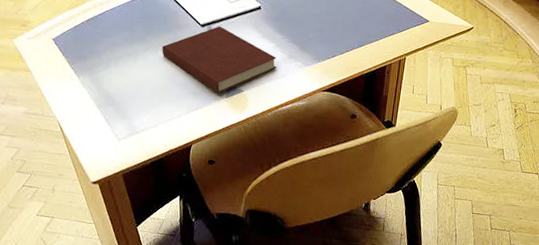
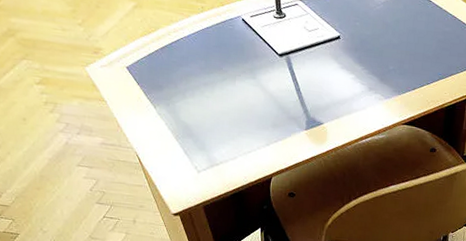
notebook: present [162,26,277,94] -> none [239,55,357,126]

